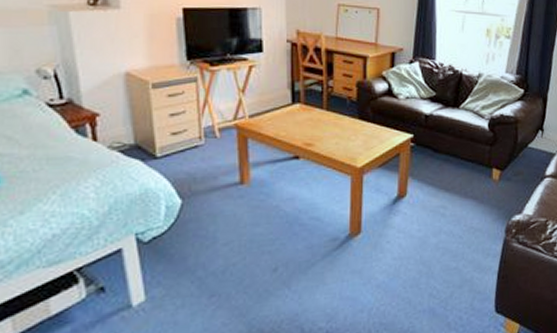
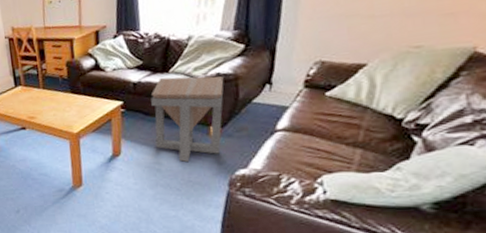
side table: none [441,112,506,206] -> present [151,76,224,162]

